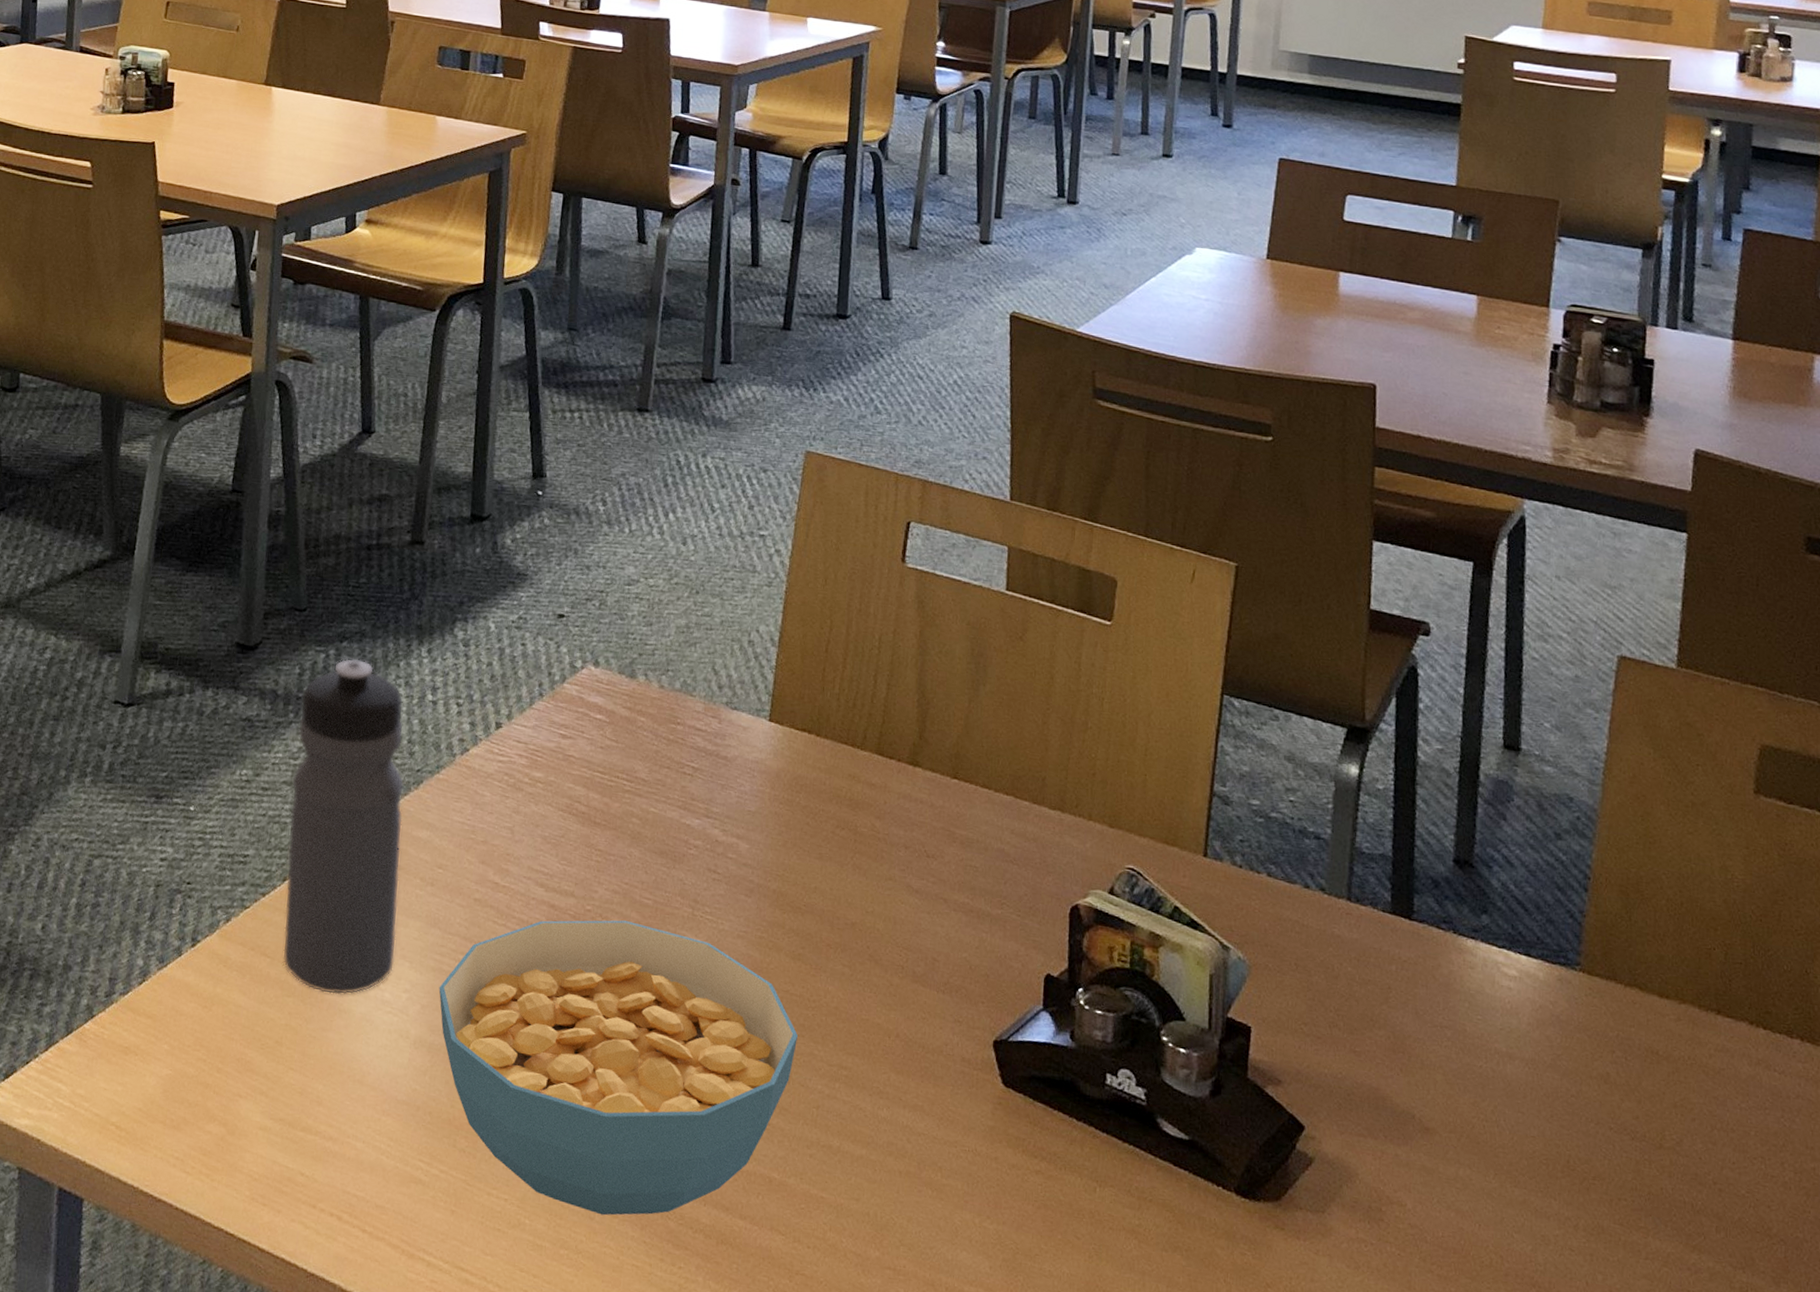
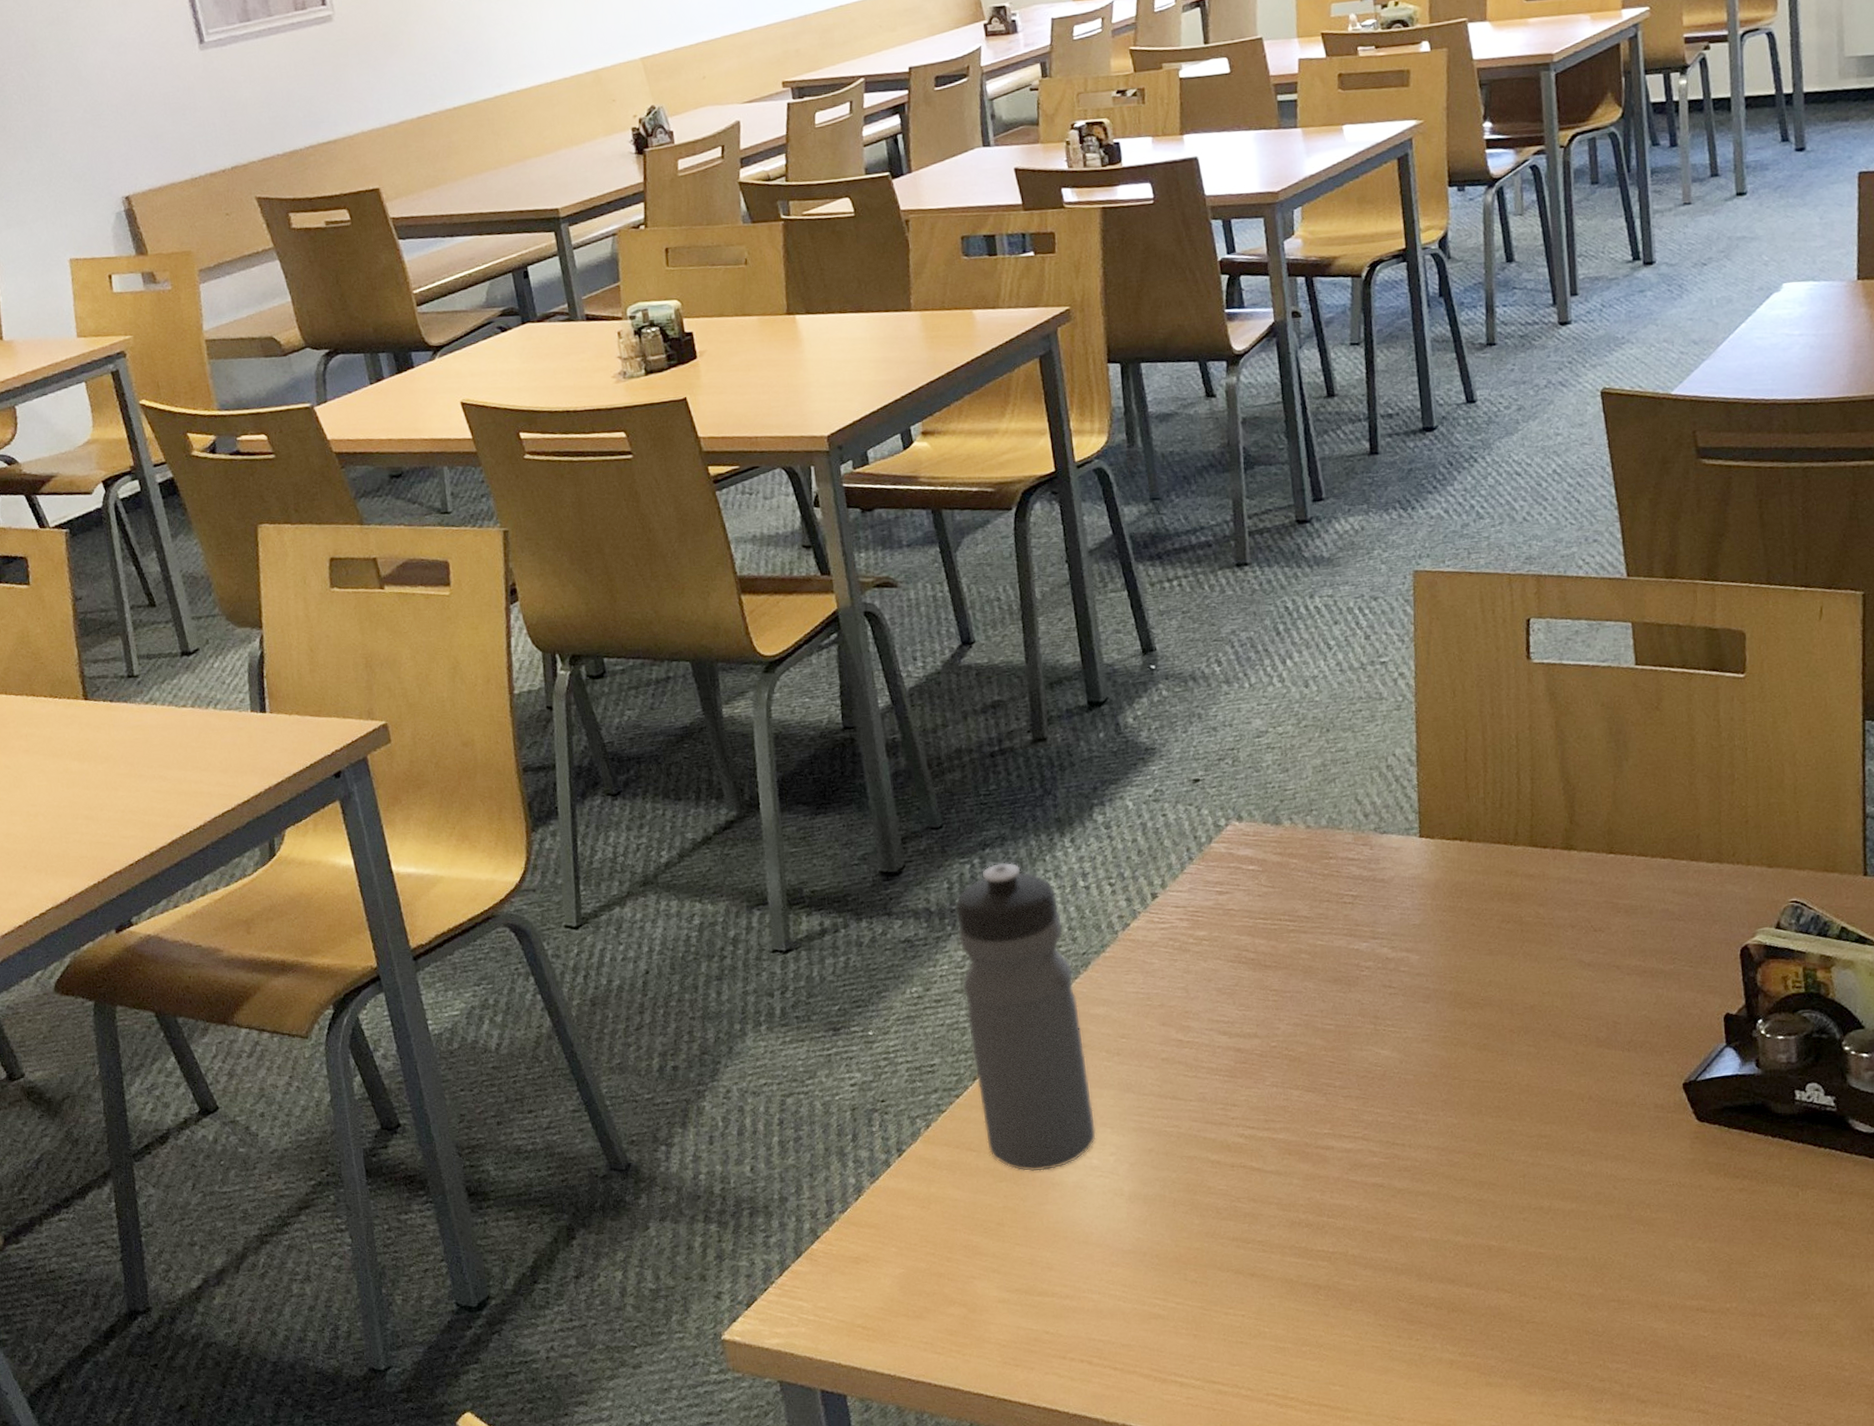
cereal bowl: present [438,920,798,1216] -> none [1143,1048,1495,1310]

